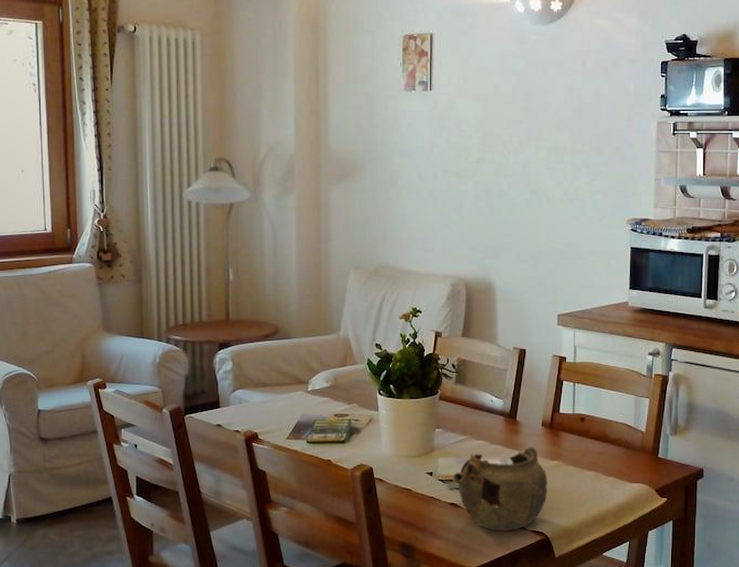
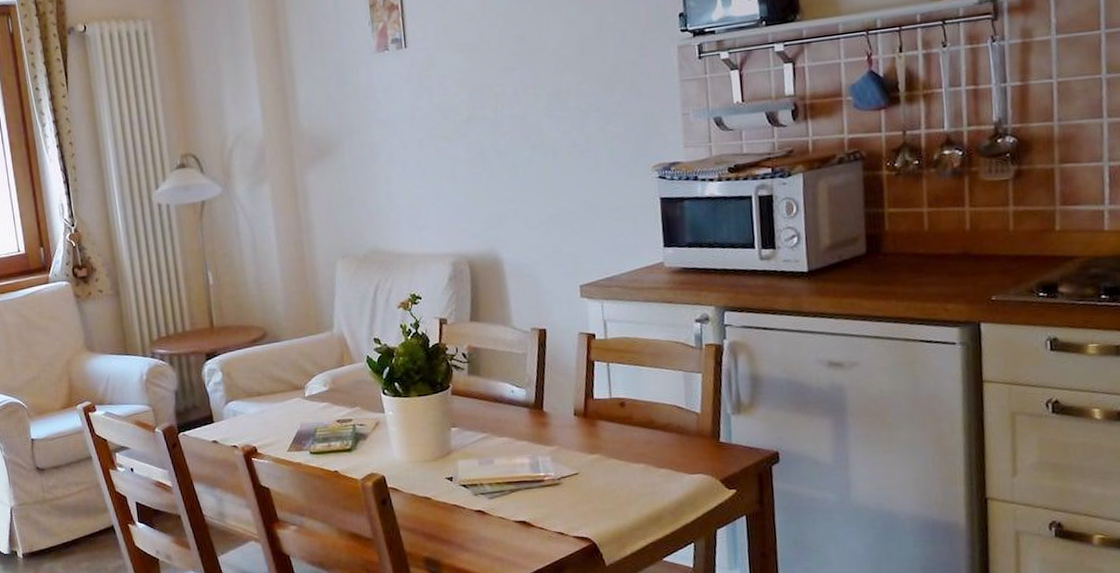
teapot: present [453,446,547,532] -> none [476,440,589,540]

